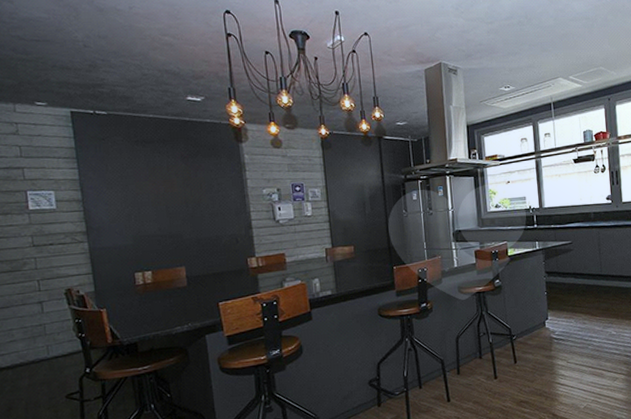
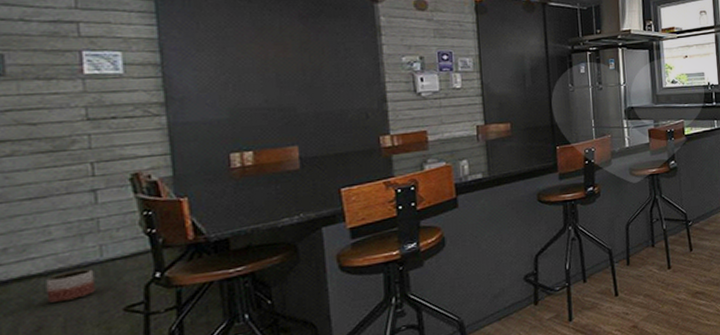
planter: none [12,364,45,390] -> present [46,269,95,304]

